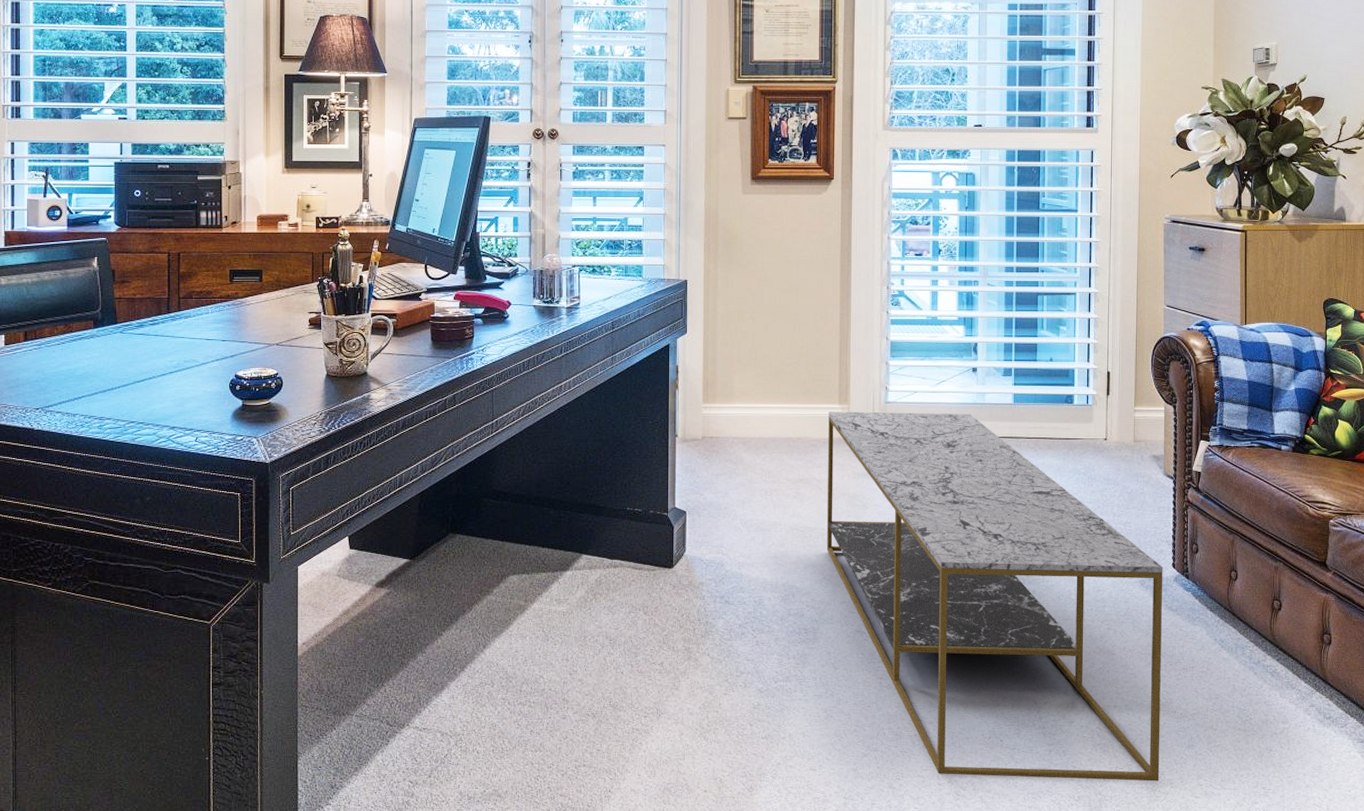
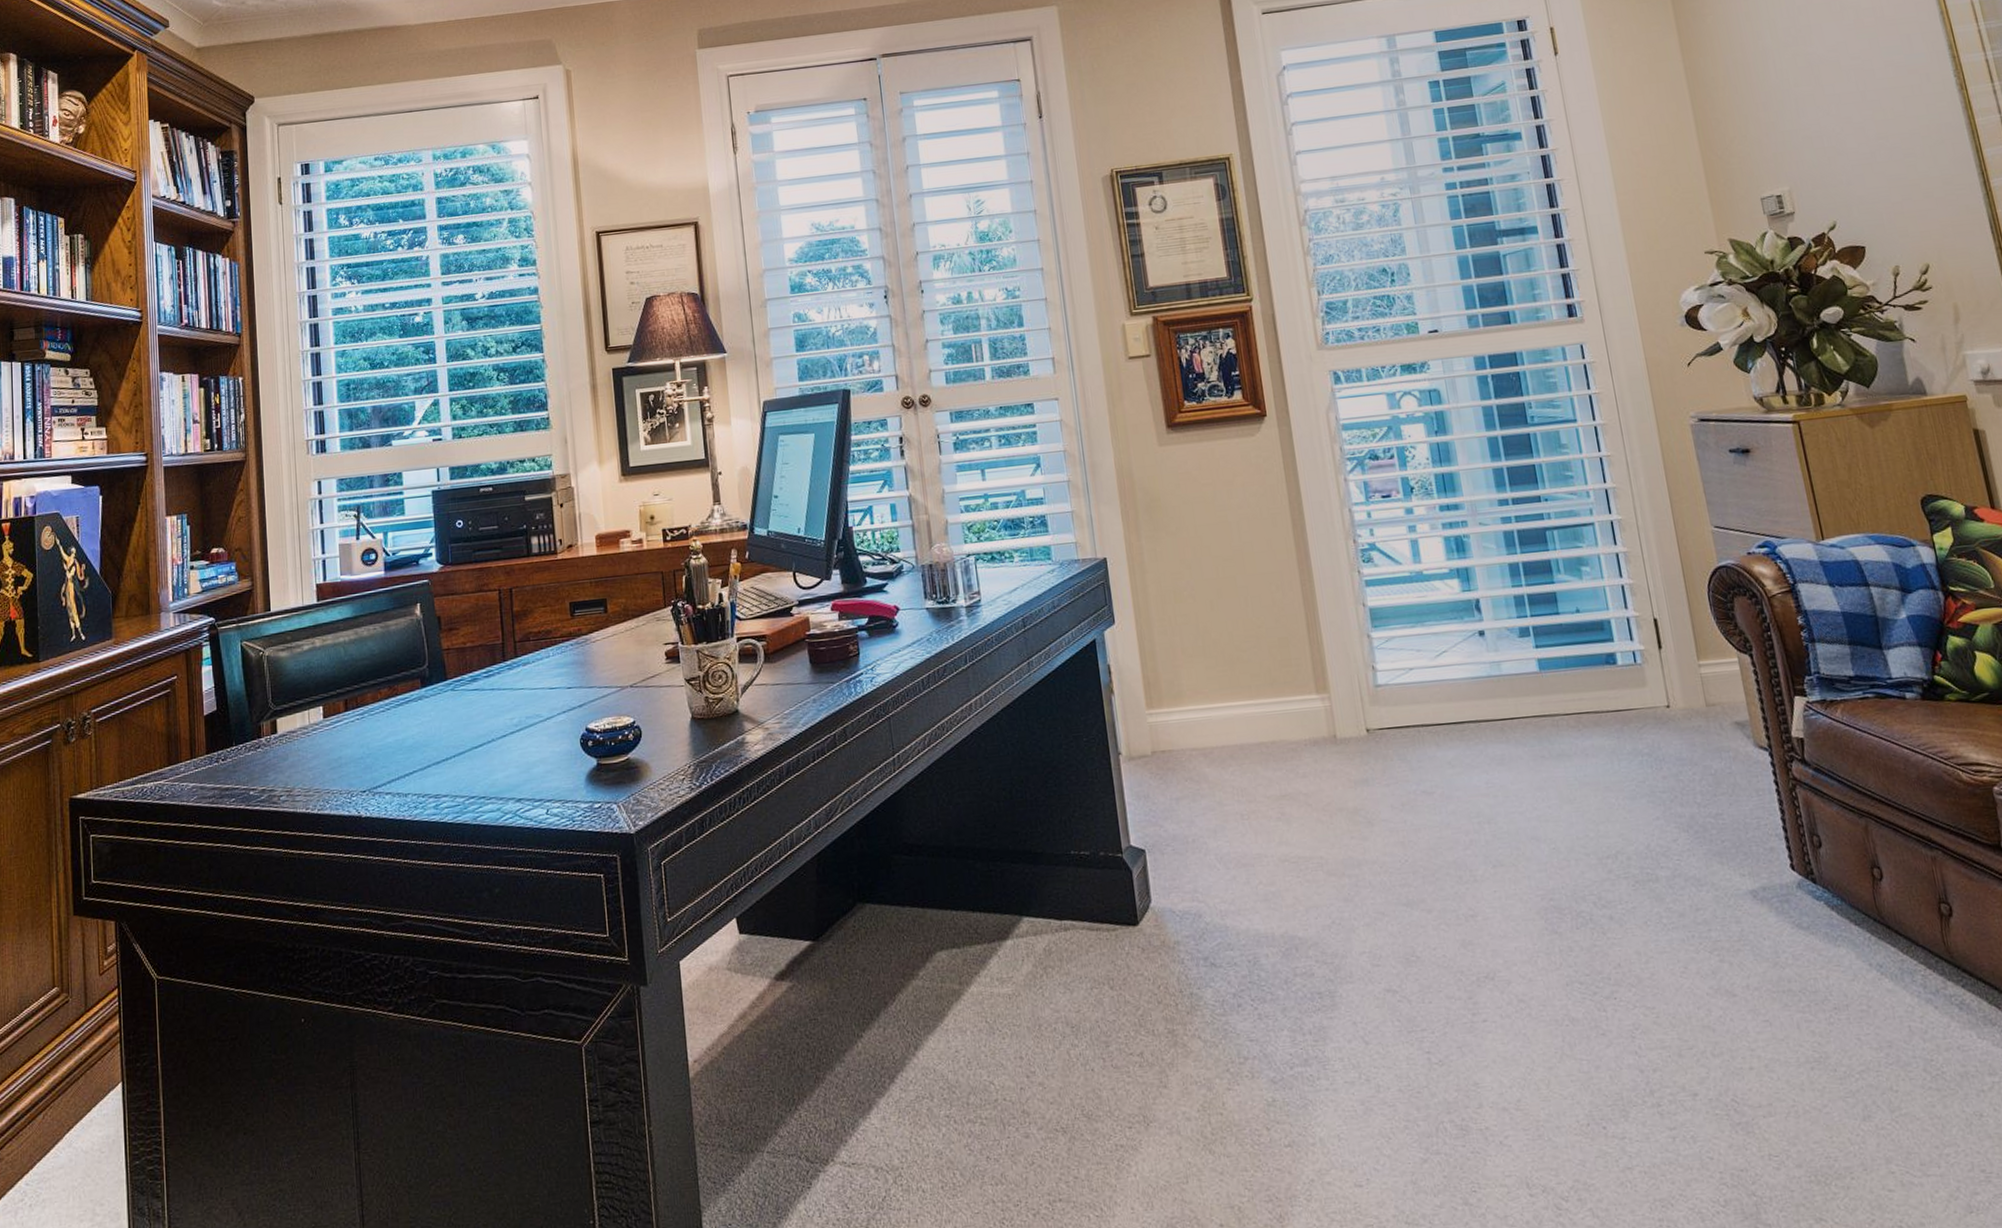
coffee table: present [826,412,1163,781] -> none [1305,690,1833,1181]

